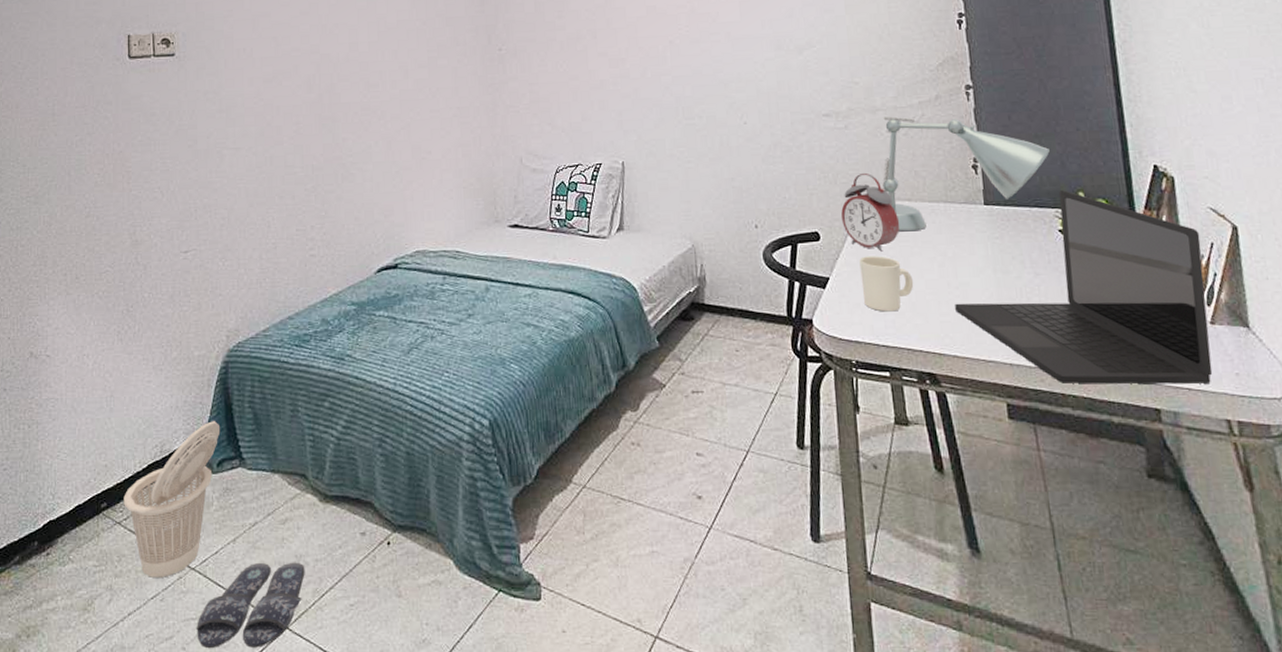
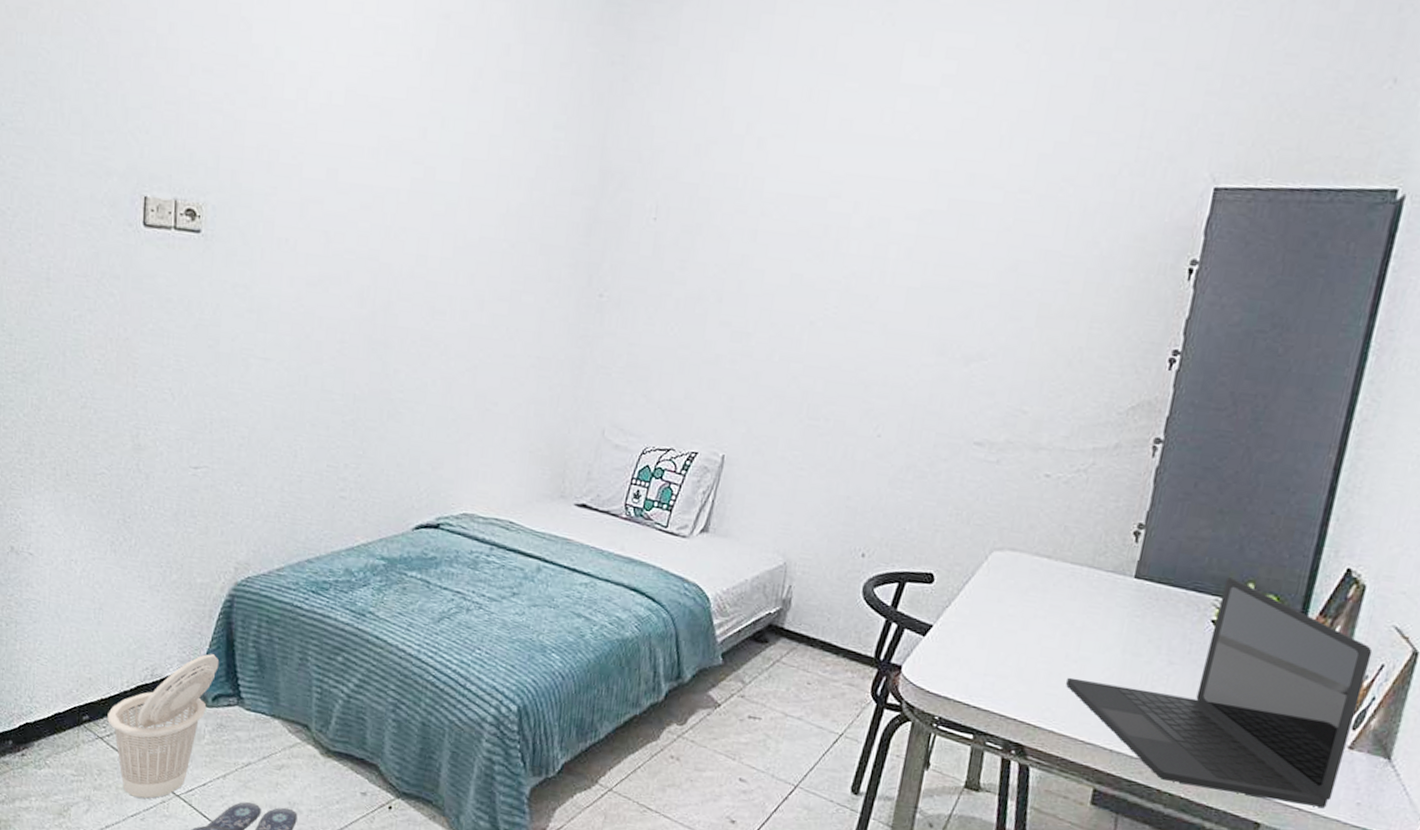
alarm clock: present [841,172,900,252] -> none [964,517,1031,608]
mug: present [859,256,914,312] -> none [965,609,1028,674]
desk lamp: present [882,116,1050,232] -> none [1022,457,1231,593]

